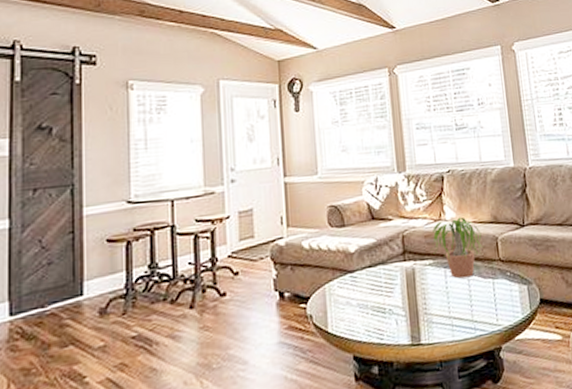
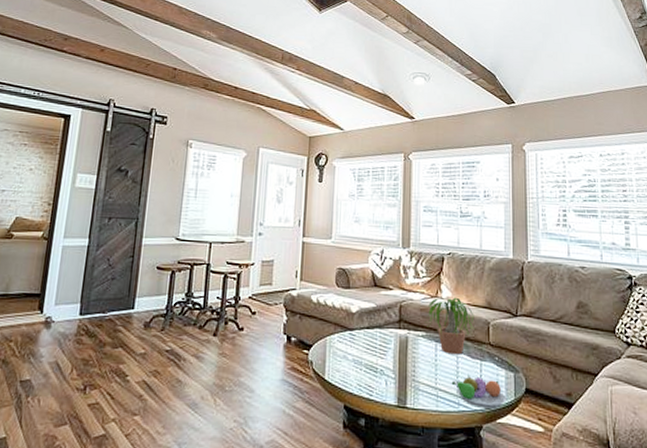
fruit bowl: none [465,294,524,329] -> present [451,373,508,408]

